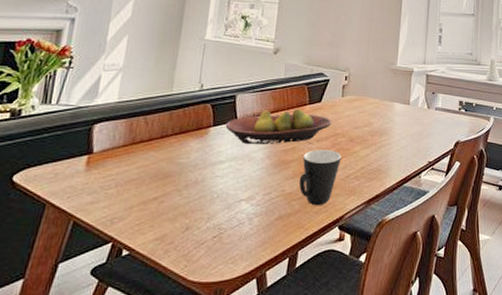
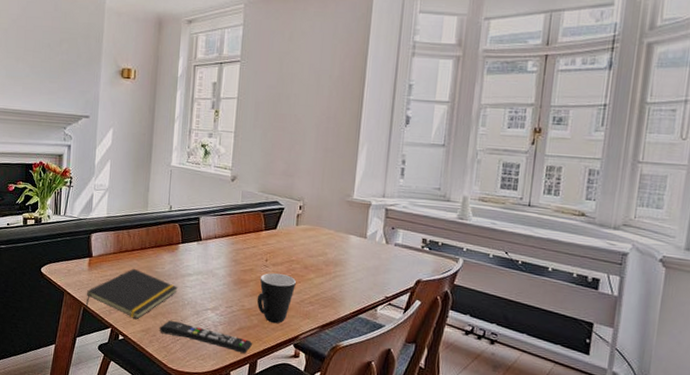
notepad: none [76,161,206,225] -> present [85,268,178,319]
remote control: none [178,221,293,247] -> present [159,321,252,354]
fruit bowl: present [225,108,332,144] -> none [191,232,287,265]

